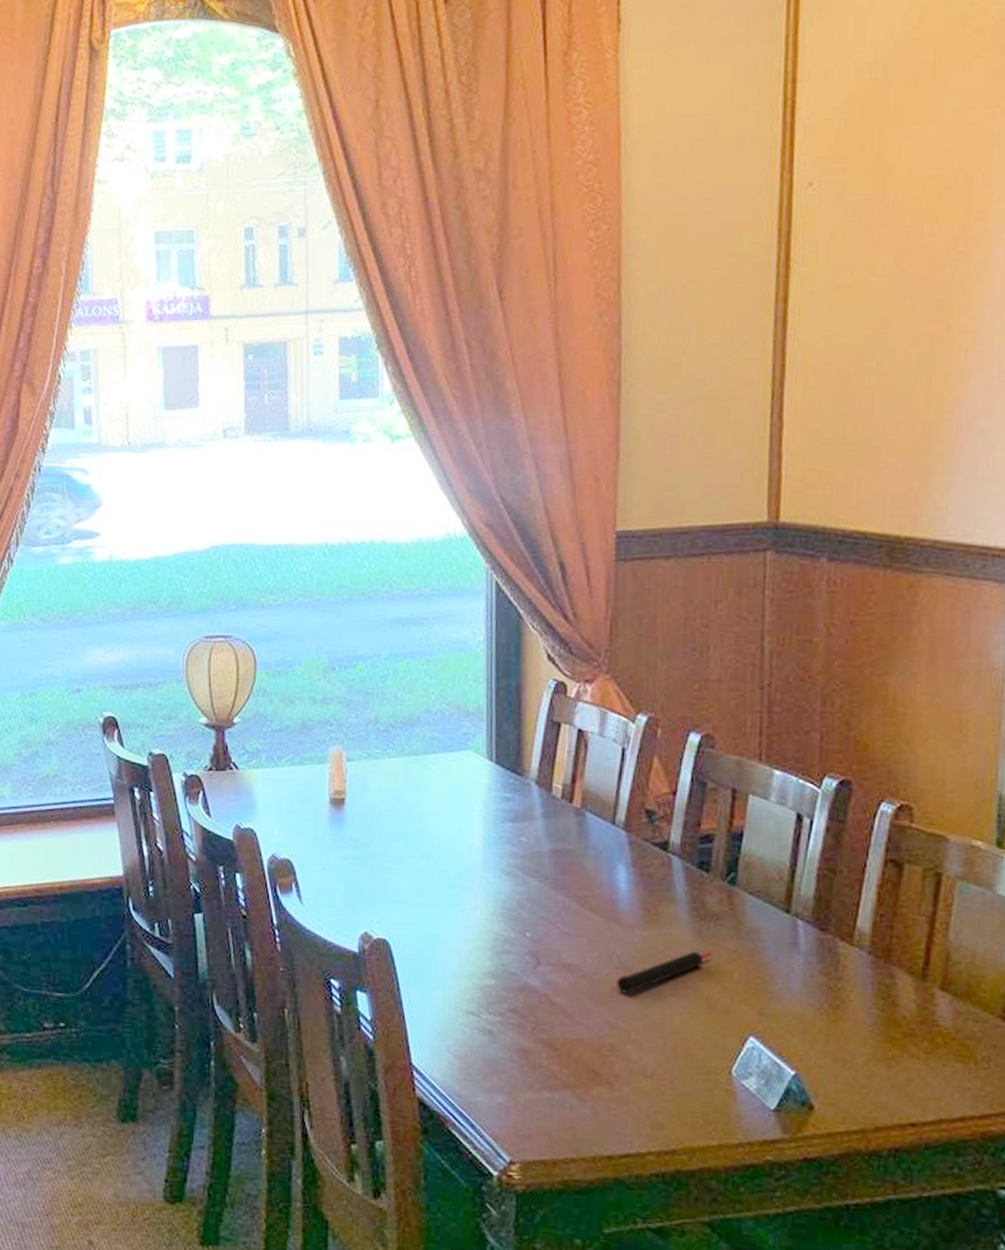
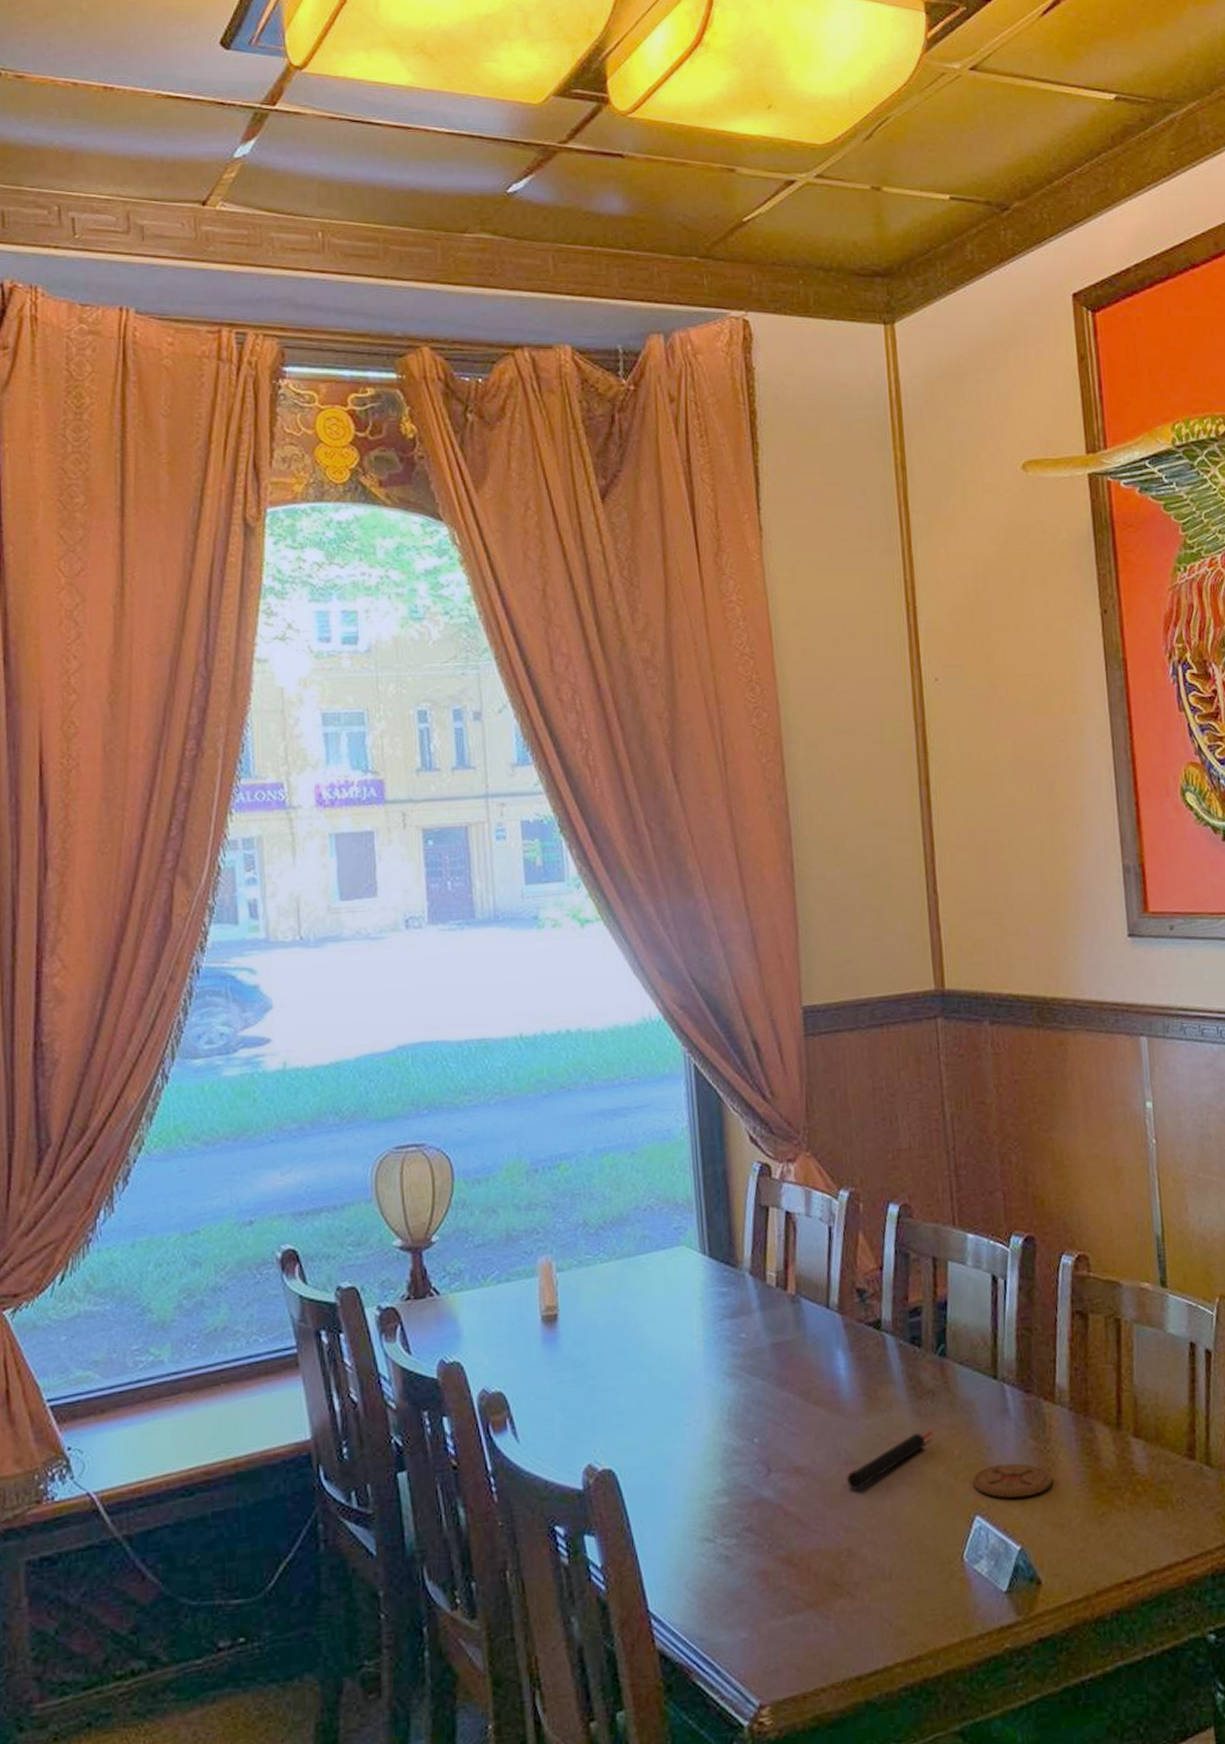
coaster: none [750,993,839,1028] -> present [972,1463,1052,1498]

